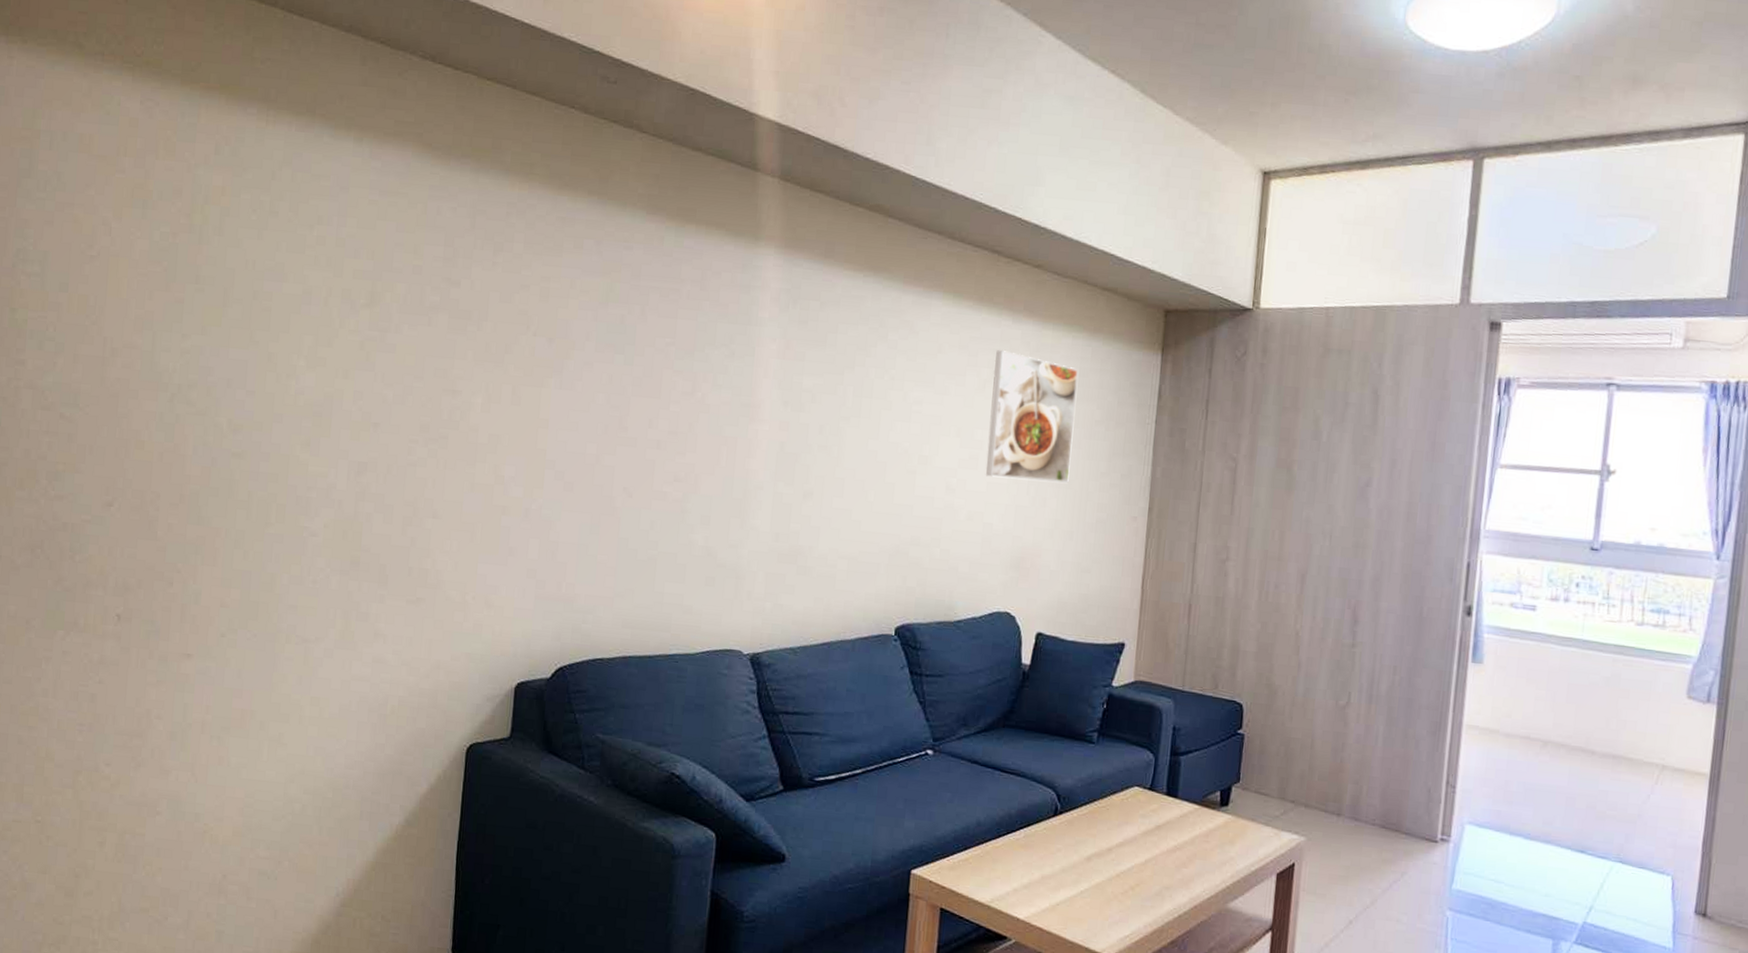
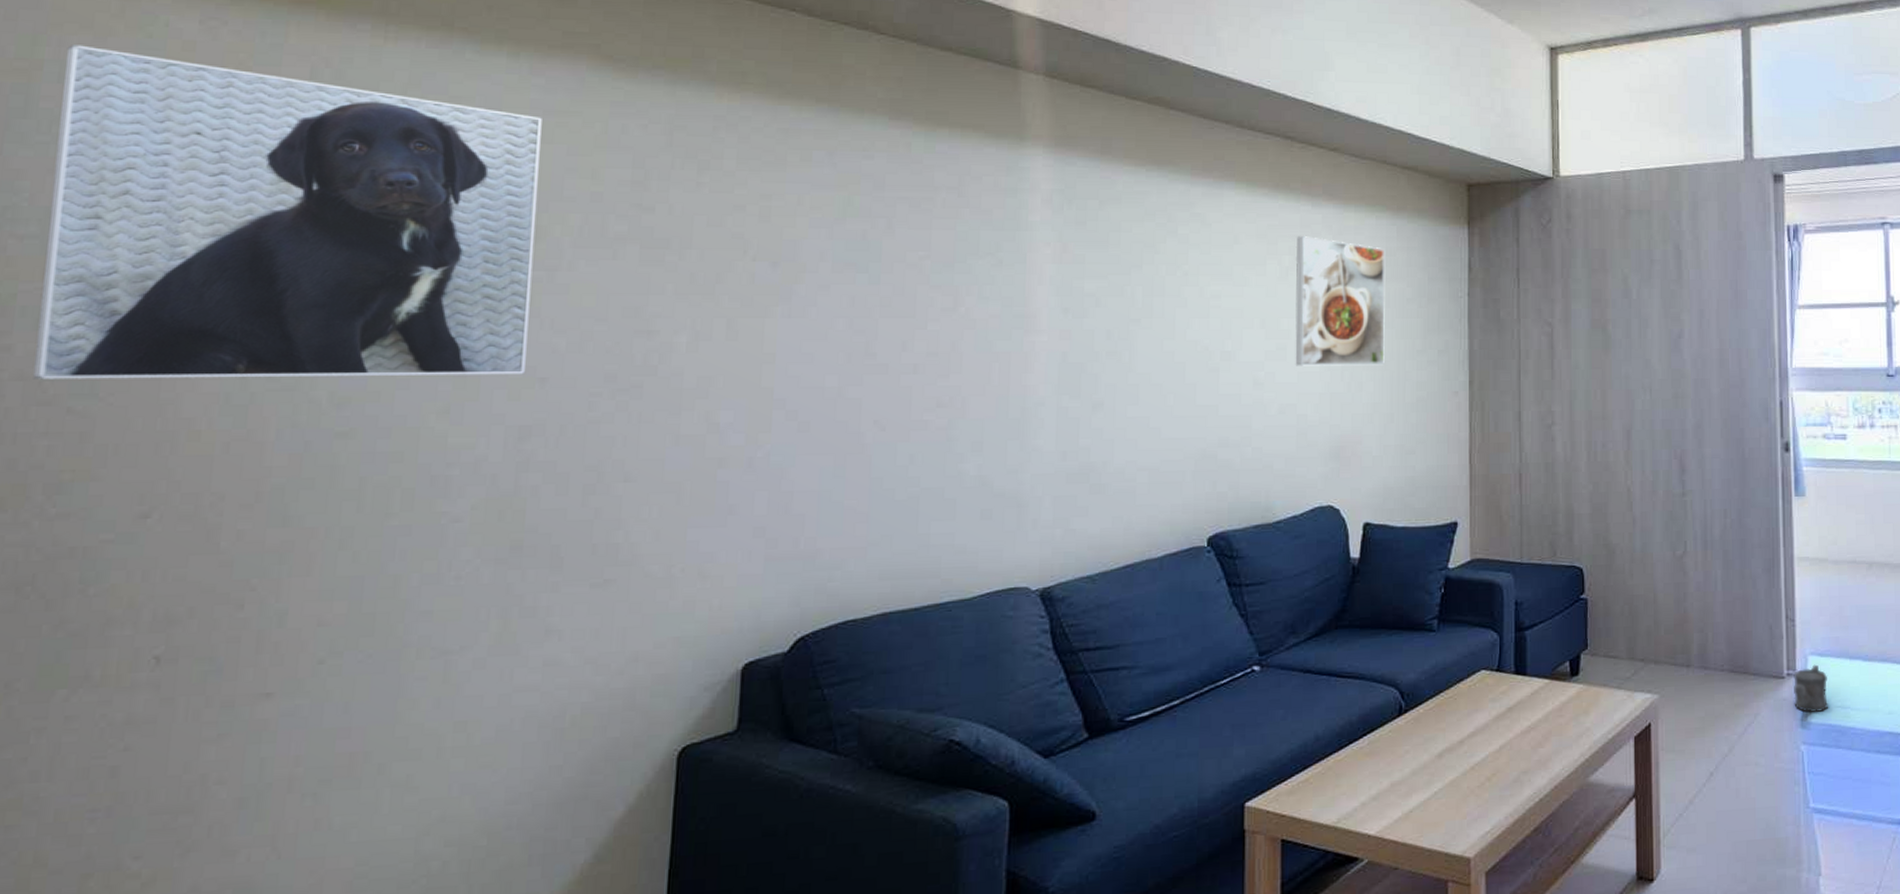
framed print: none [39,118,379,419] -> present [33,45,542,380]
watering can: none [1444,834,1483,883] -> present [1793,664,1828,713]

